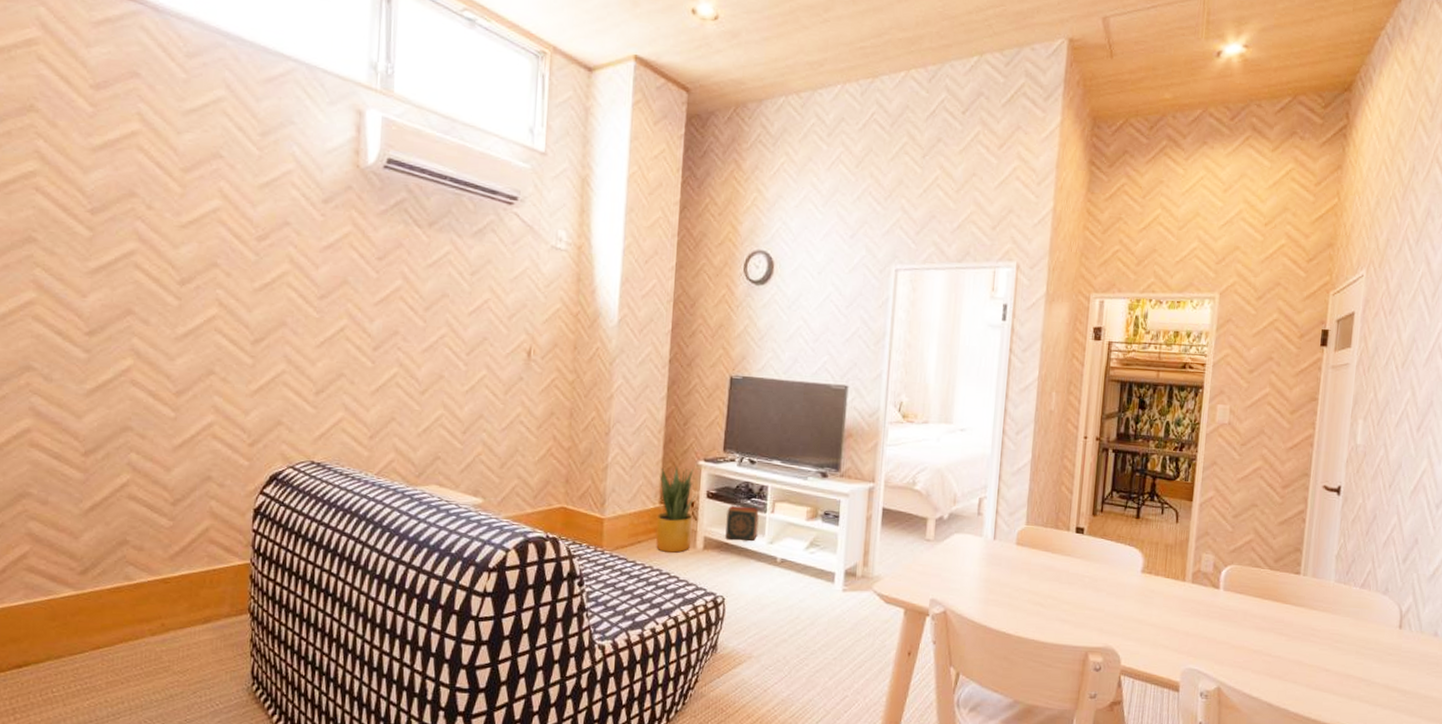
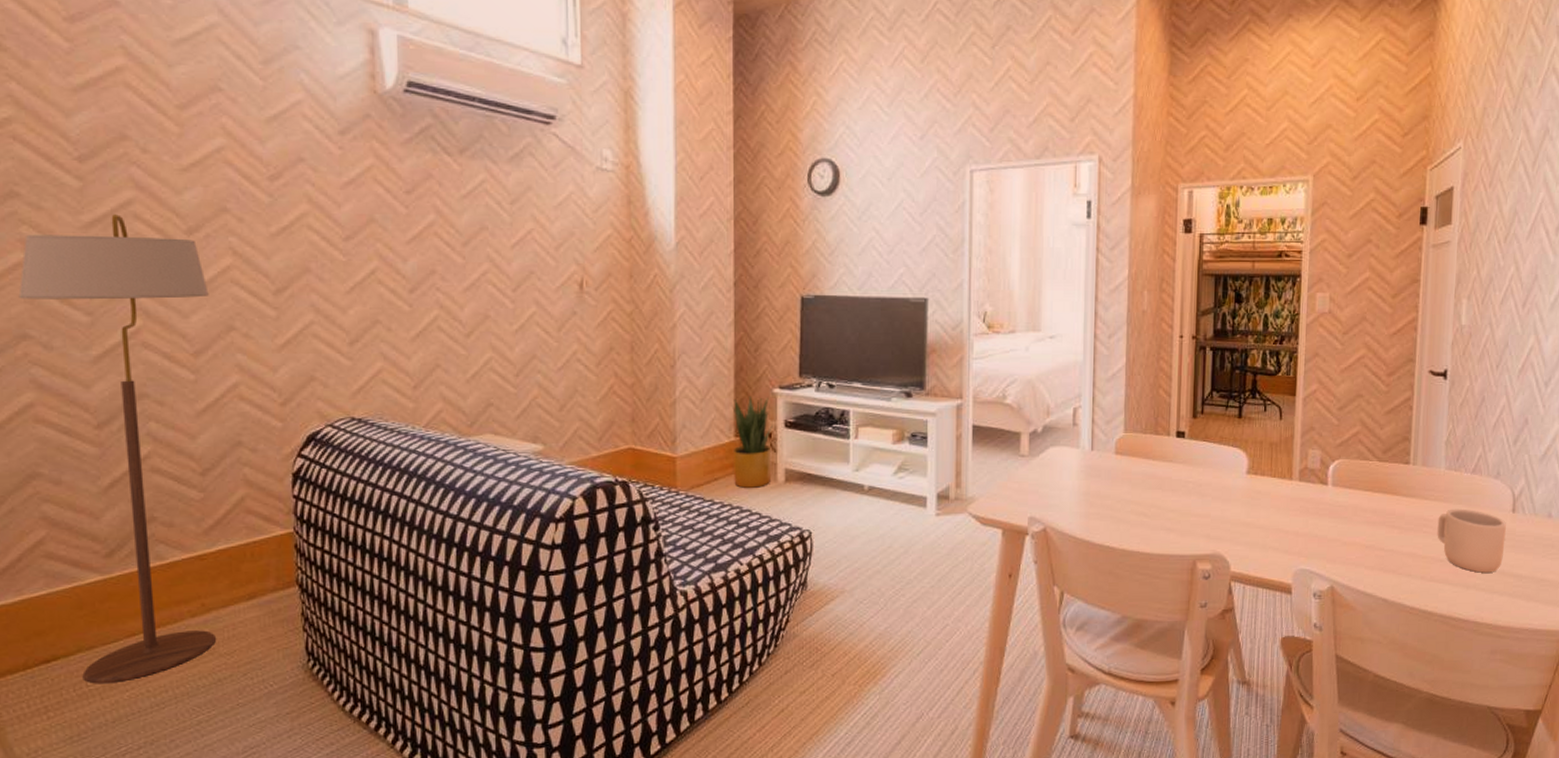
floor lamp: none [27,263,194,692] -> present [18,214,216,684]
decorative box: present [725,505,759,541] -> none [808,433,842,470]
mug: none [1324,620,1392,686] -> present [1437,508,1506,573]

